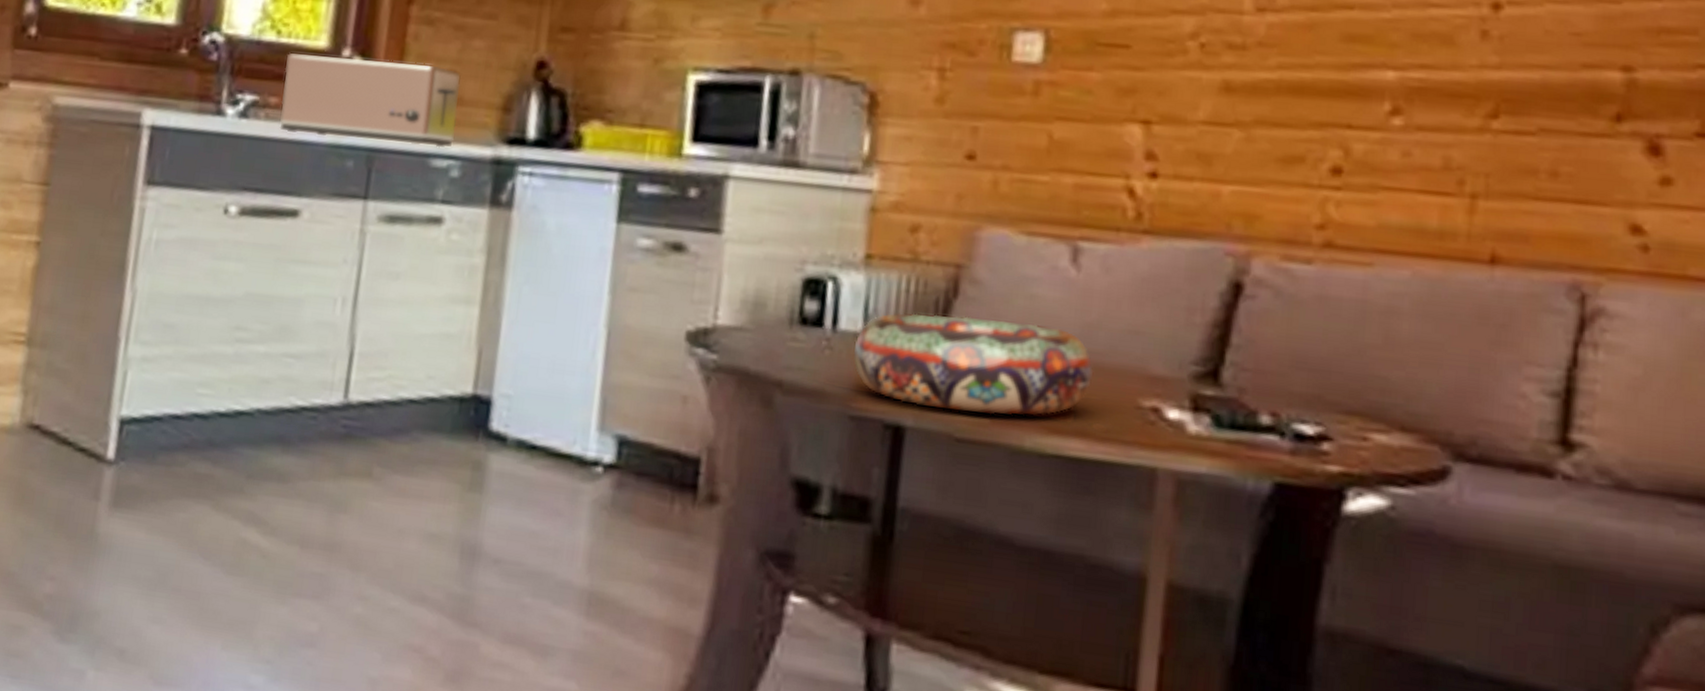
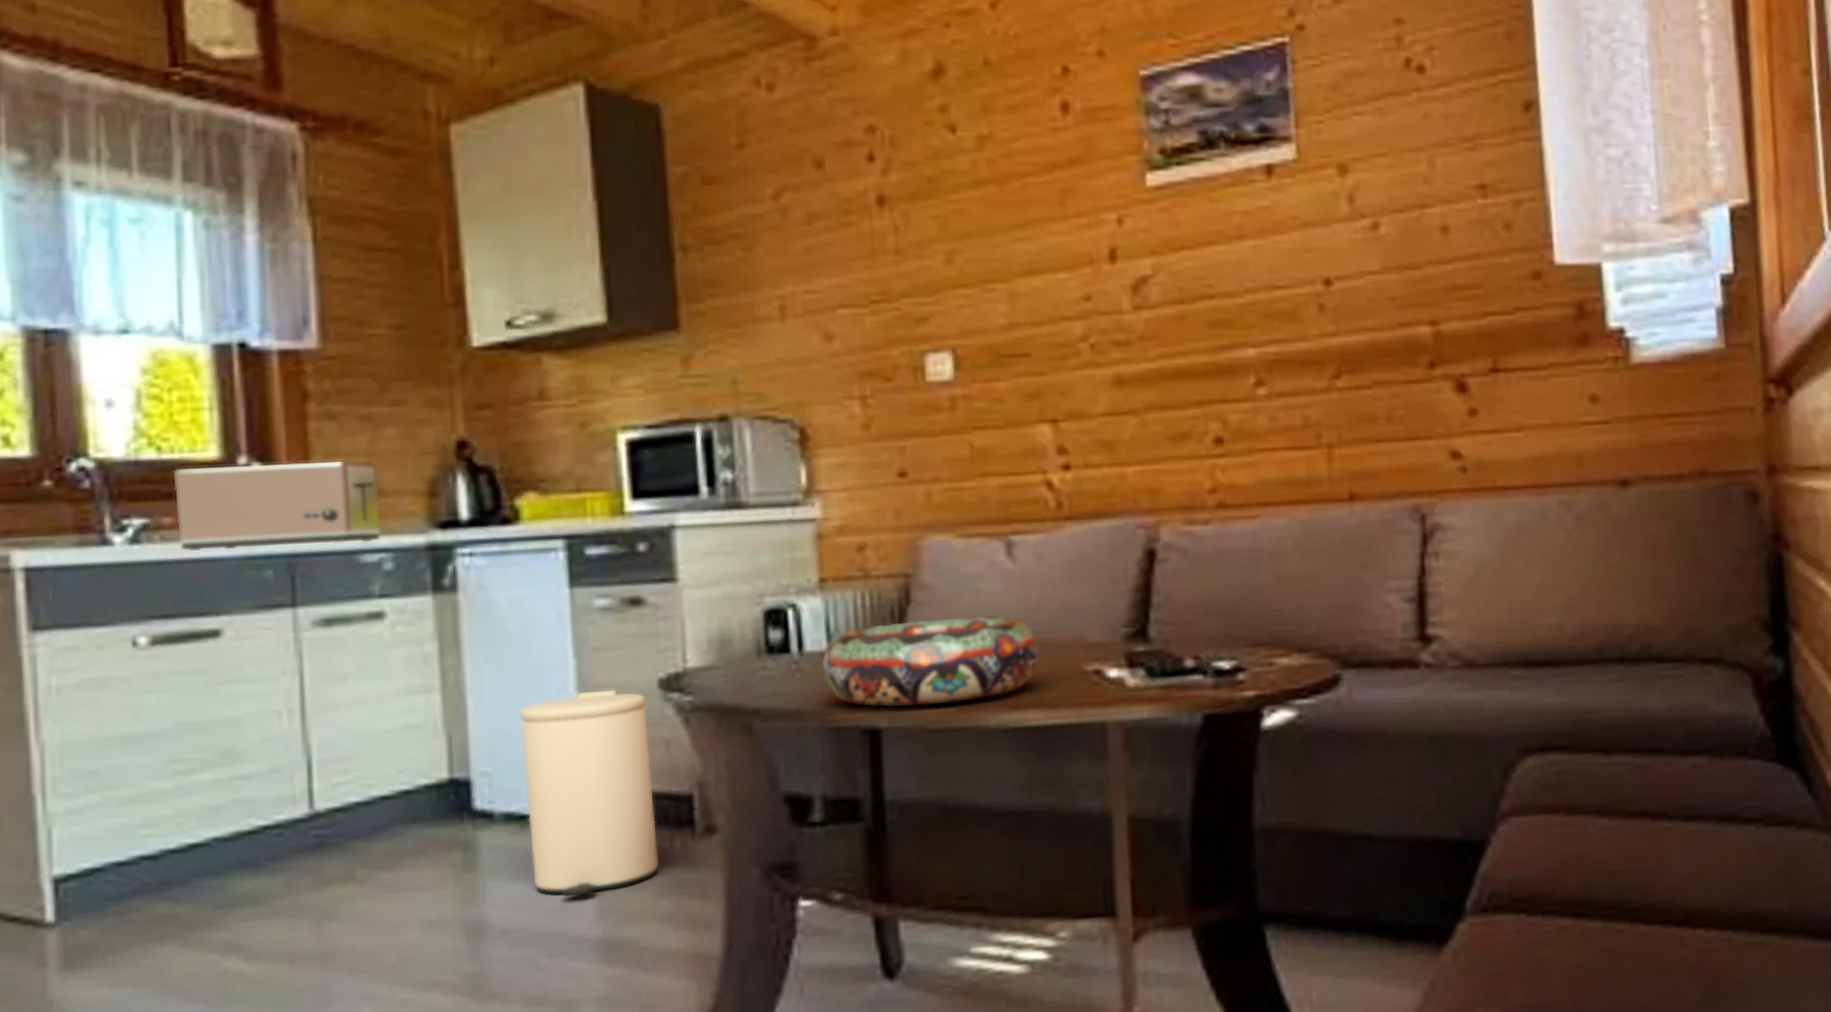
pedal bin: none [533,330,672,542] -> present [519,689,660,896]

